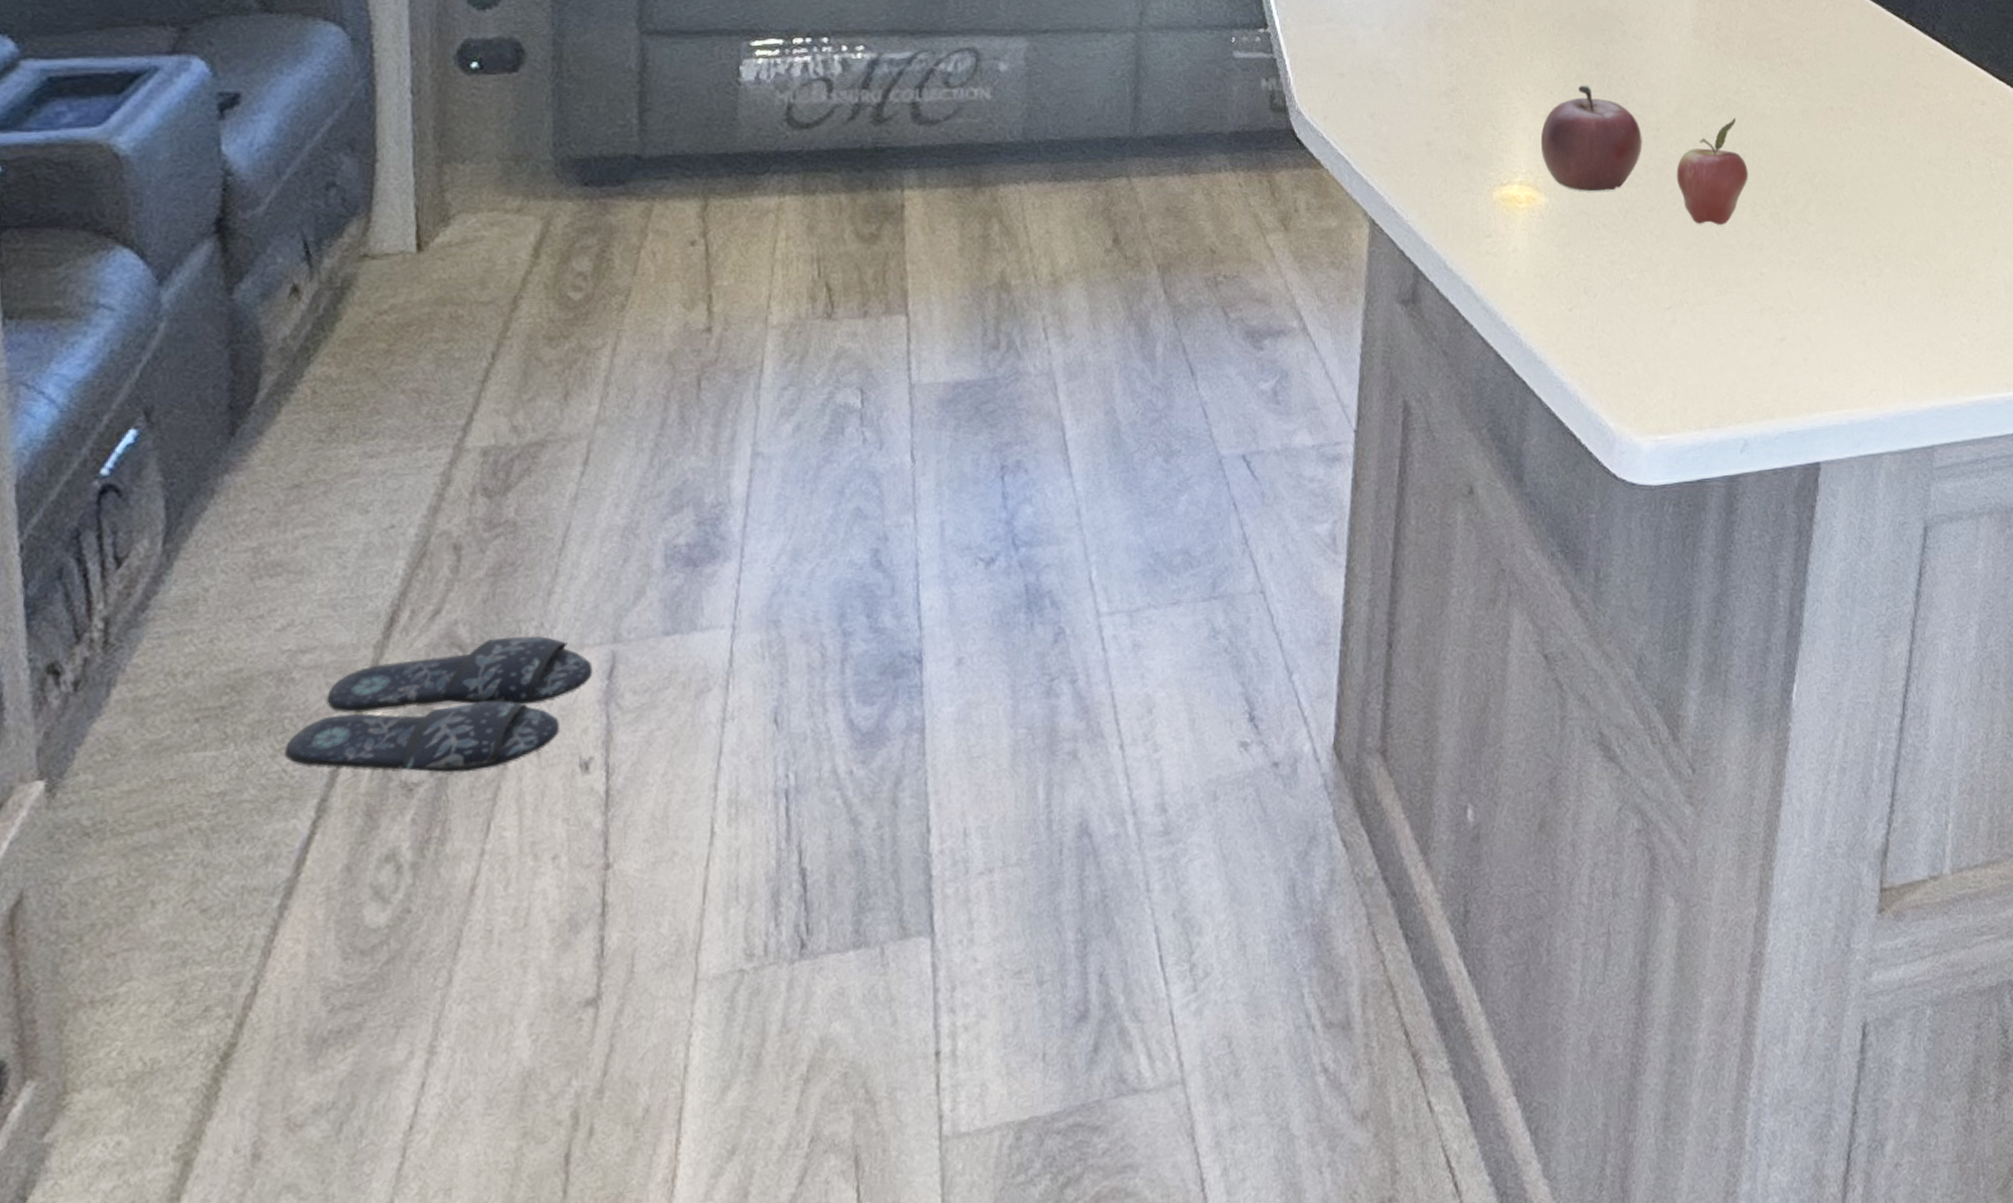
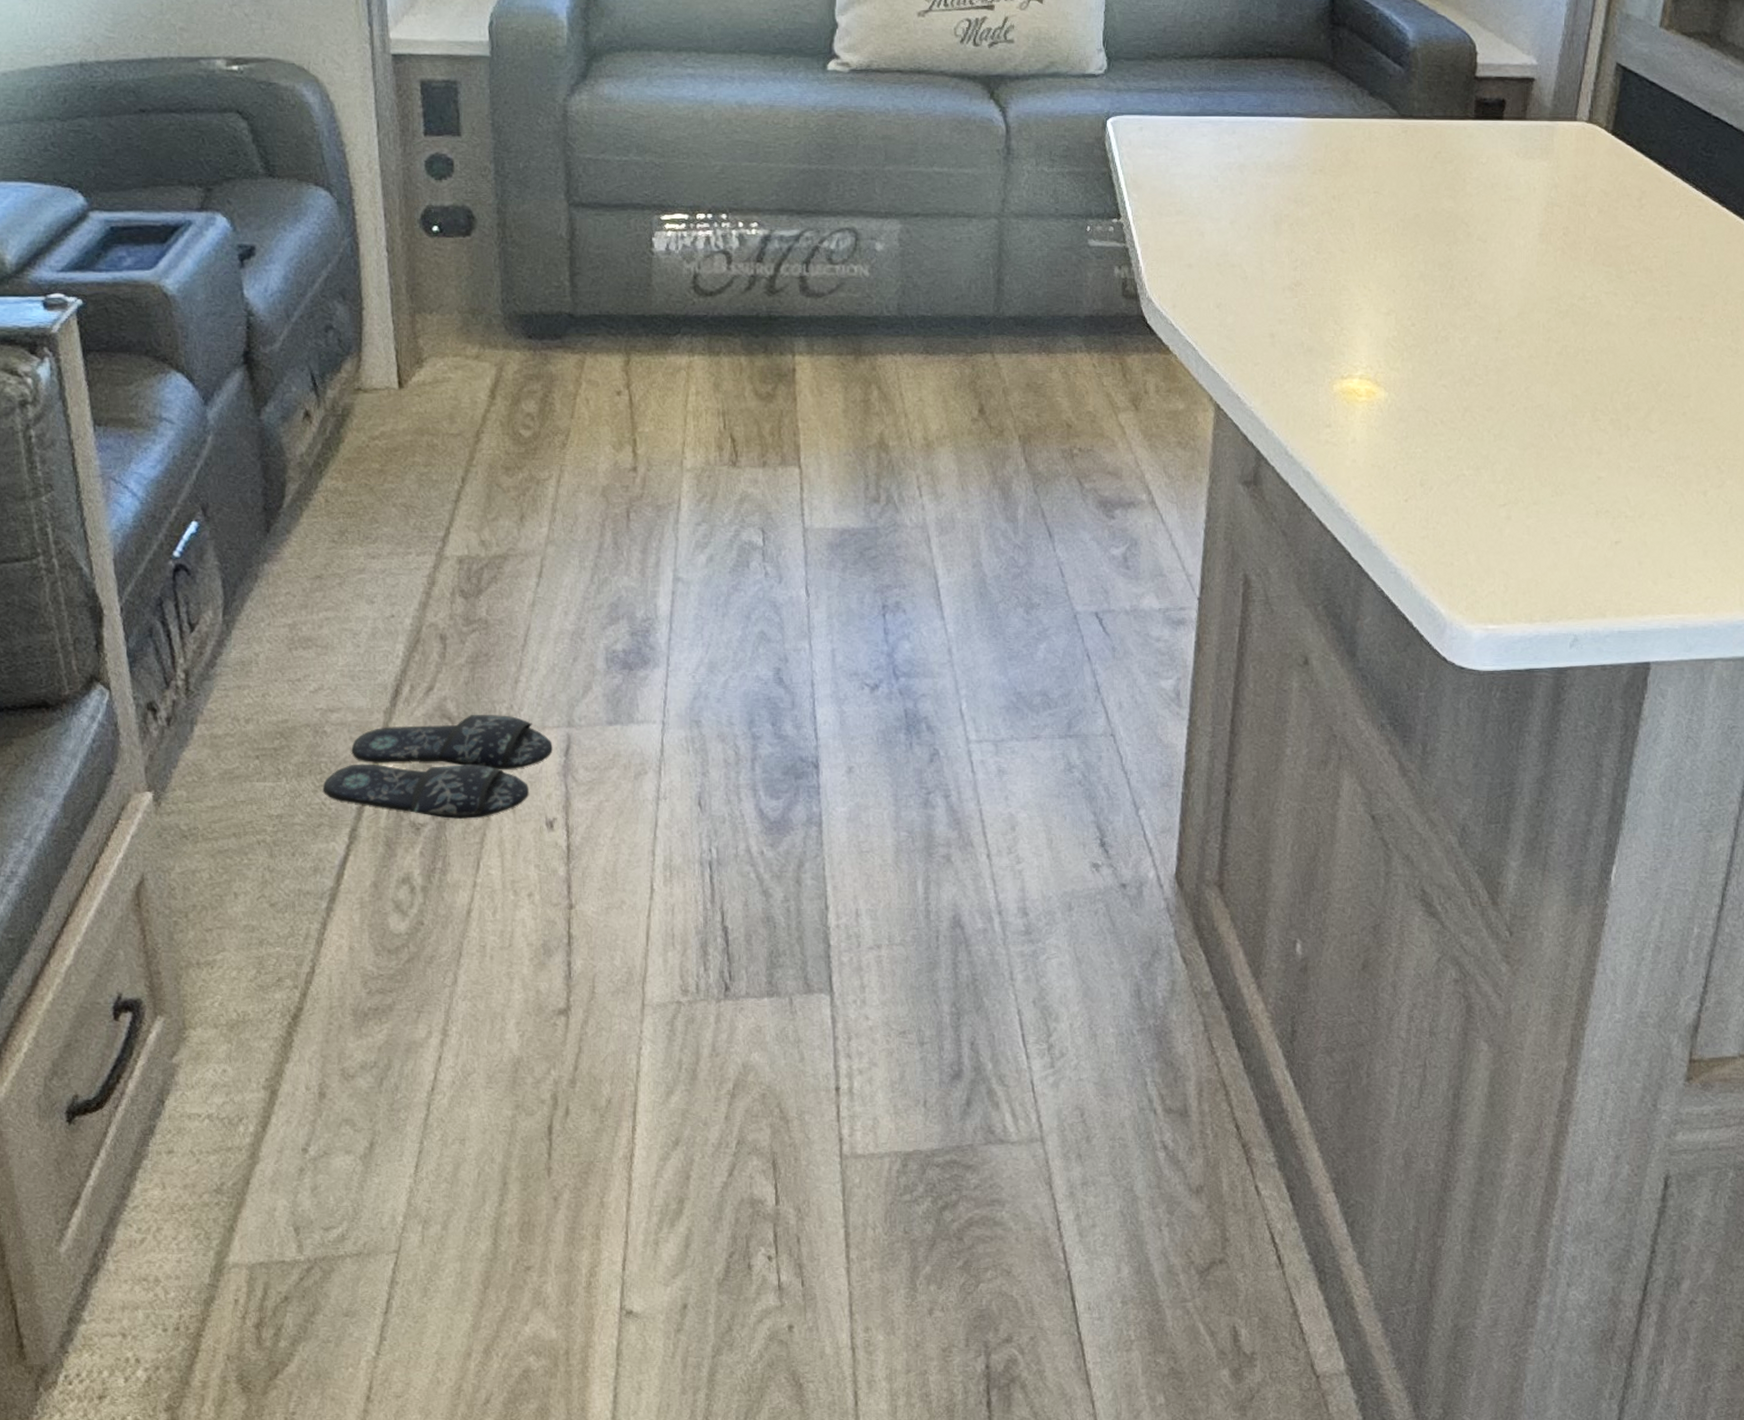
fruit: present [1540,85,1642,192] -> none [1381,285,1483,389]
fruit: present [1676,117,1748,225] -> none [1516,323,1590,428]

